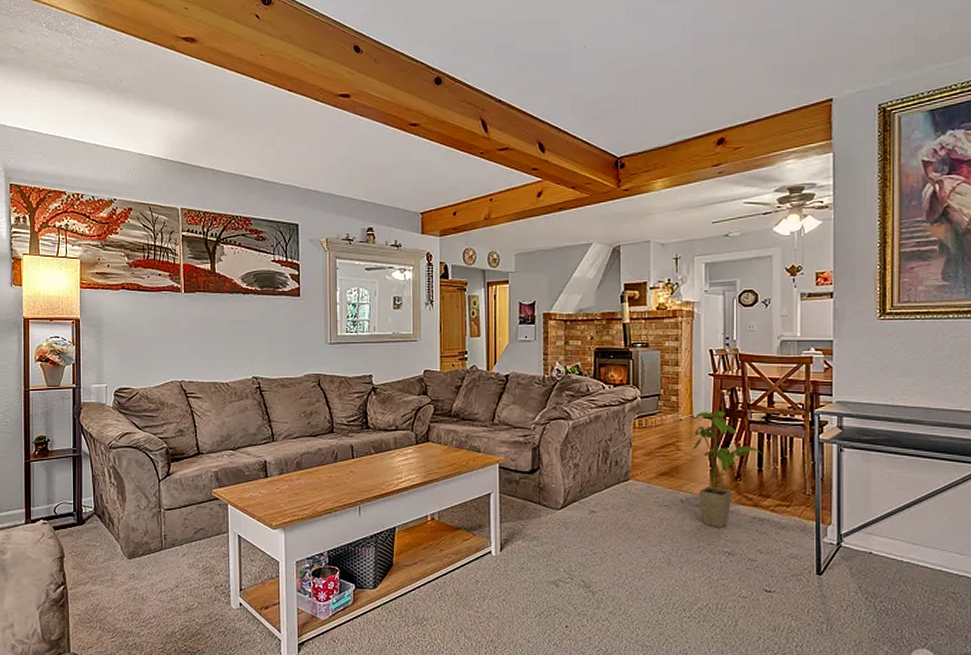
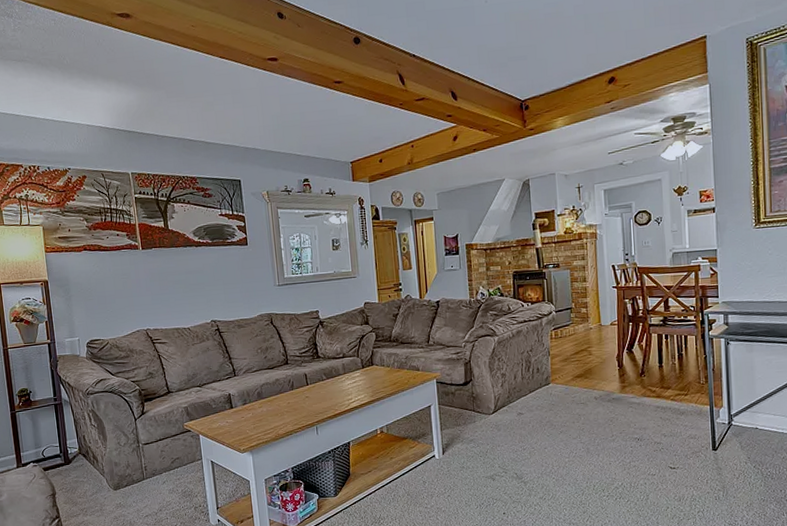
house plant: present [693,410,762,528] -> none [602,317,662,418]

